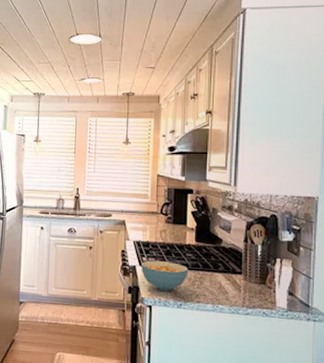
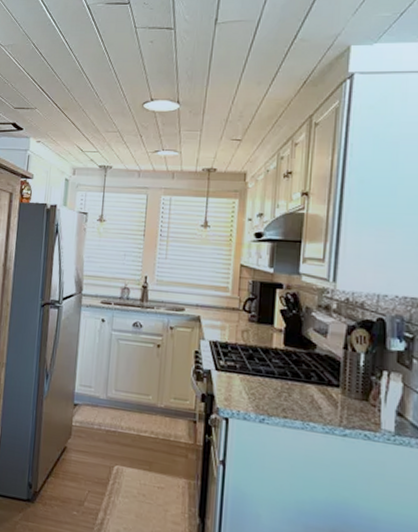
cereal bowl: present [140,260,189,291] -> none [217,364,275,402]

